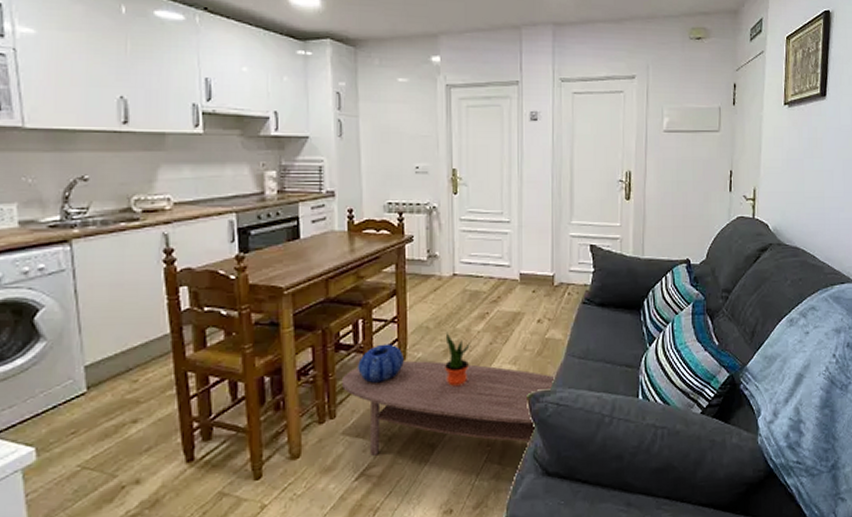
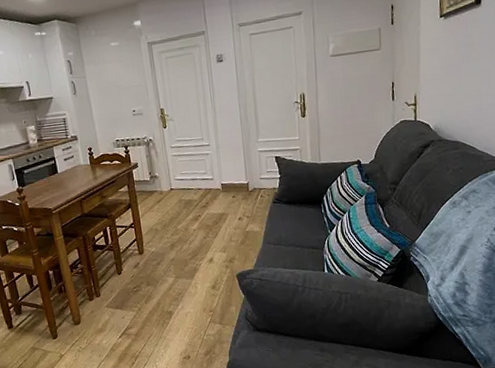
coffee table: present [341,361,558,456] -> none [100,253,259,321]
decorative bowl: present [358,343,404,383] -> none [110,243,143,271]
potted plant: present [445,331,470,387] -> none [170,231,190,271]

